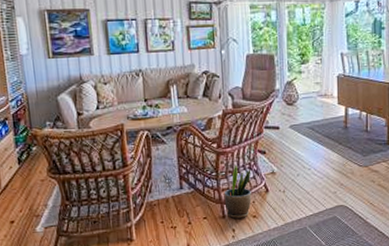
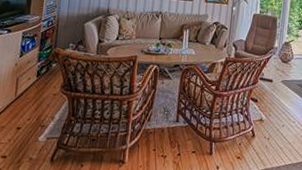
potted plant: present [224,164,252,219] -> none [213,107,241,158]

